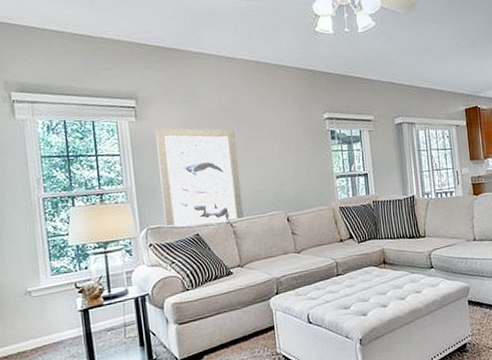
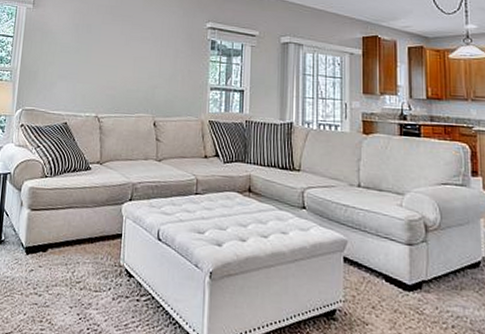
wall art: present [155,127,244,228] -> none [38,16,119,115]

